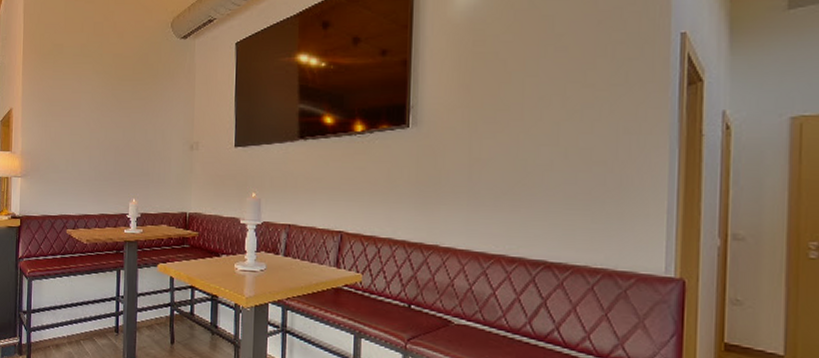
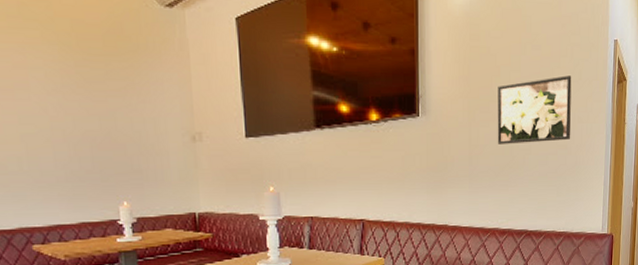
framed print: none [505,79,614,159] -> present [497,75,572,144]

